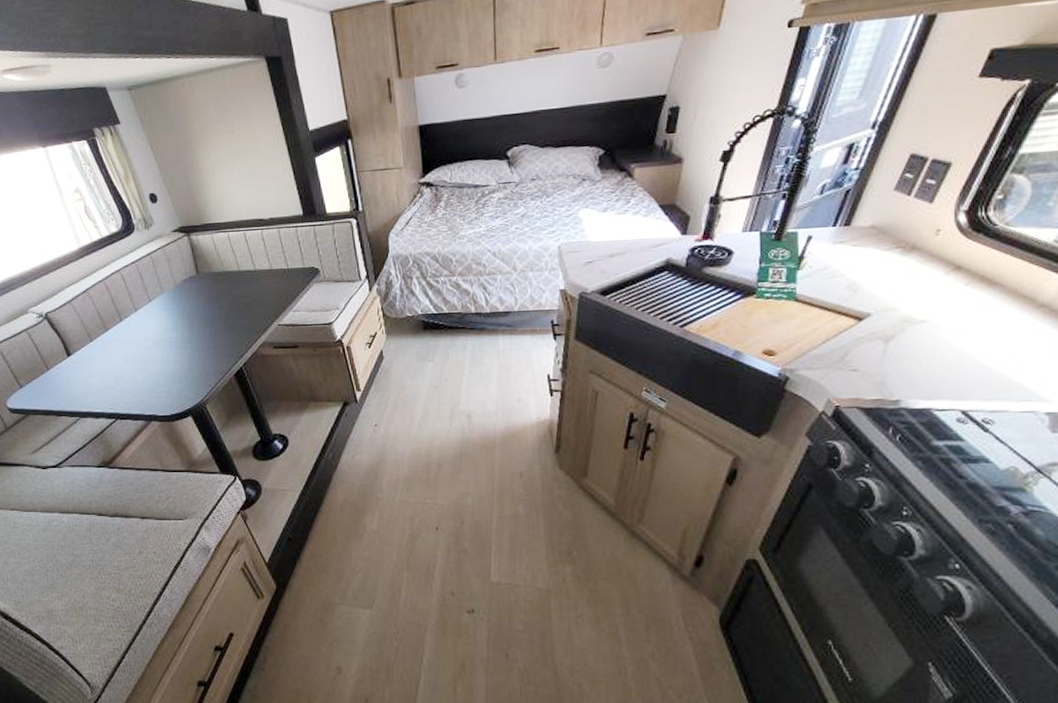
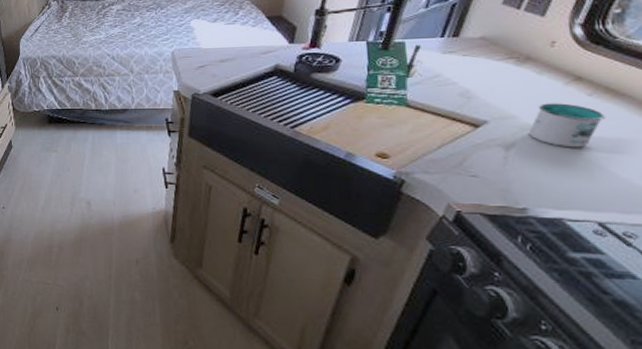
mug: none [908,293,979,339] -> present [528,103,607,148]

